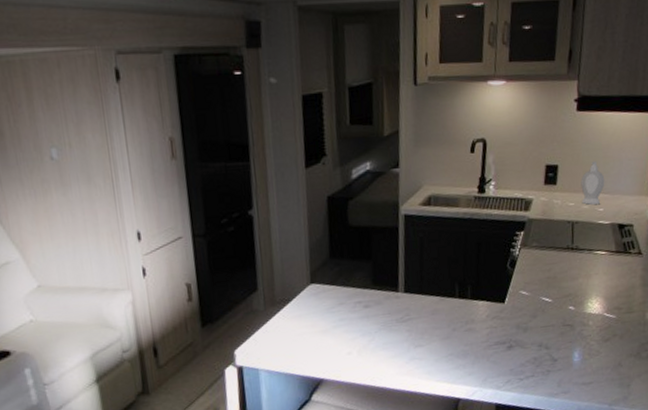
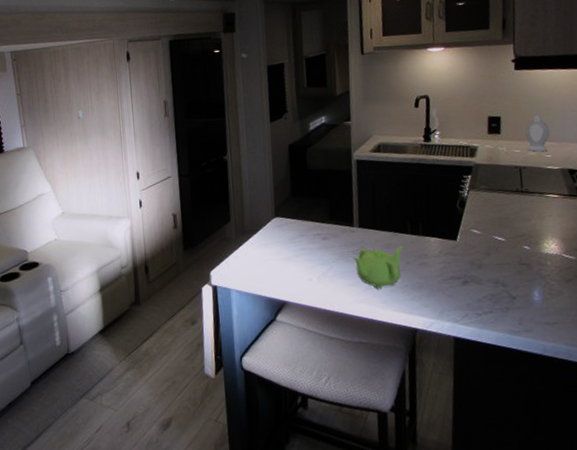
teapot: none [396,312,450,360] -> present [352,246,403,290]

